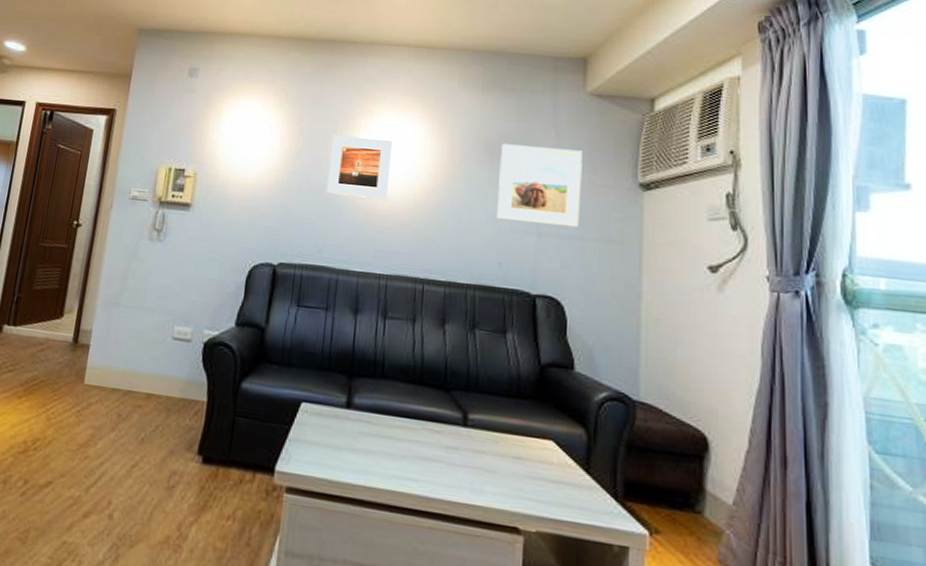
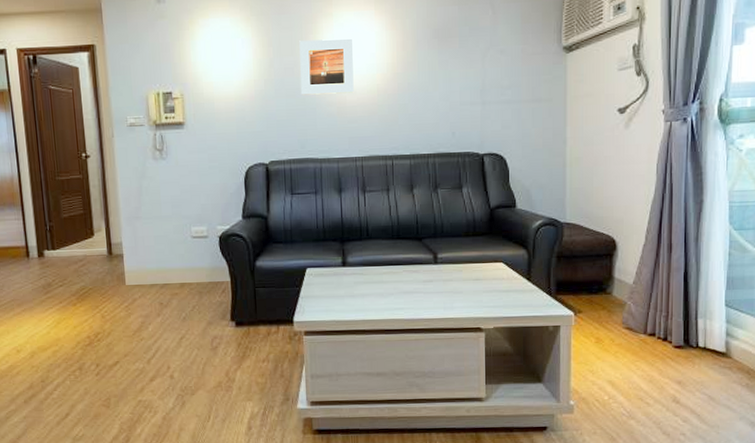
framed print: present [497,144,583,228] -> none [446,24,516,96]

